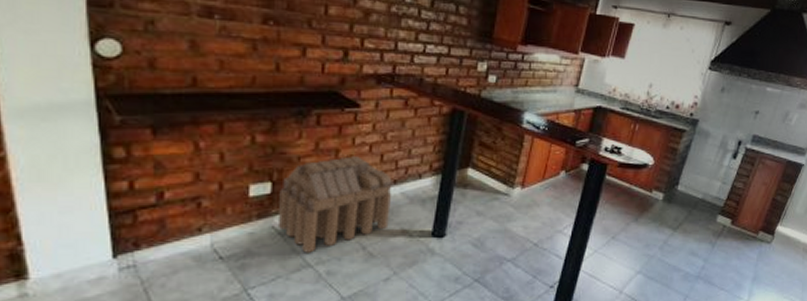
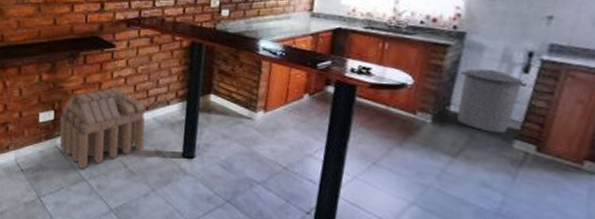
trash can: none [682,153,733,210] -> present [457,68,527,133]

